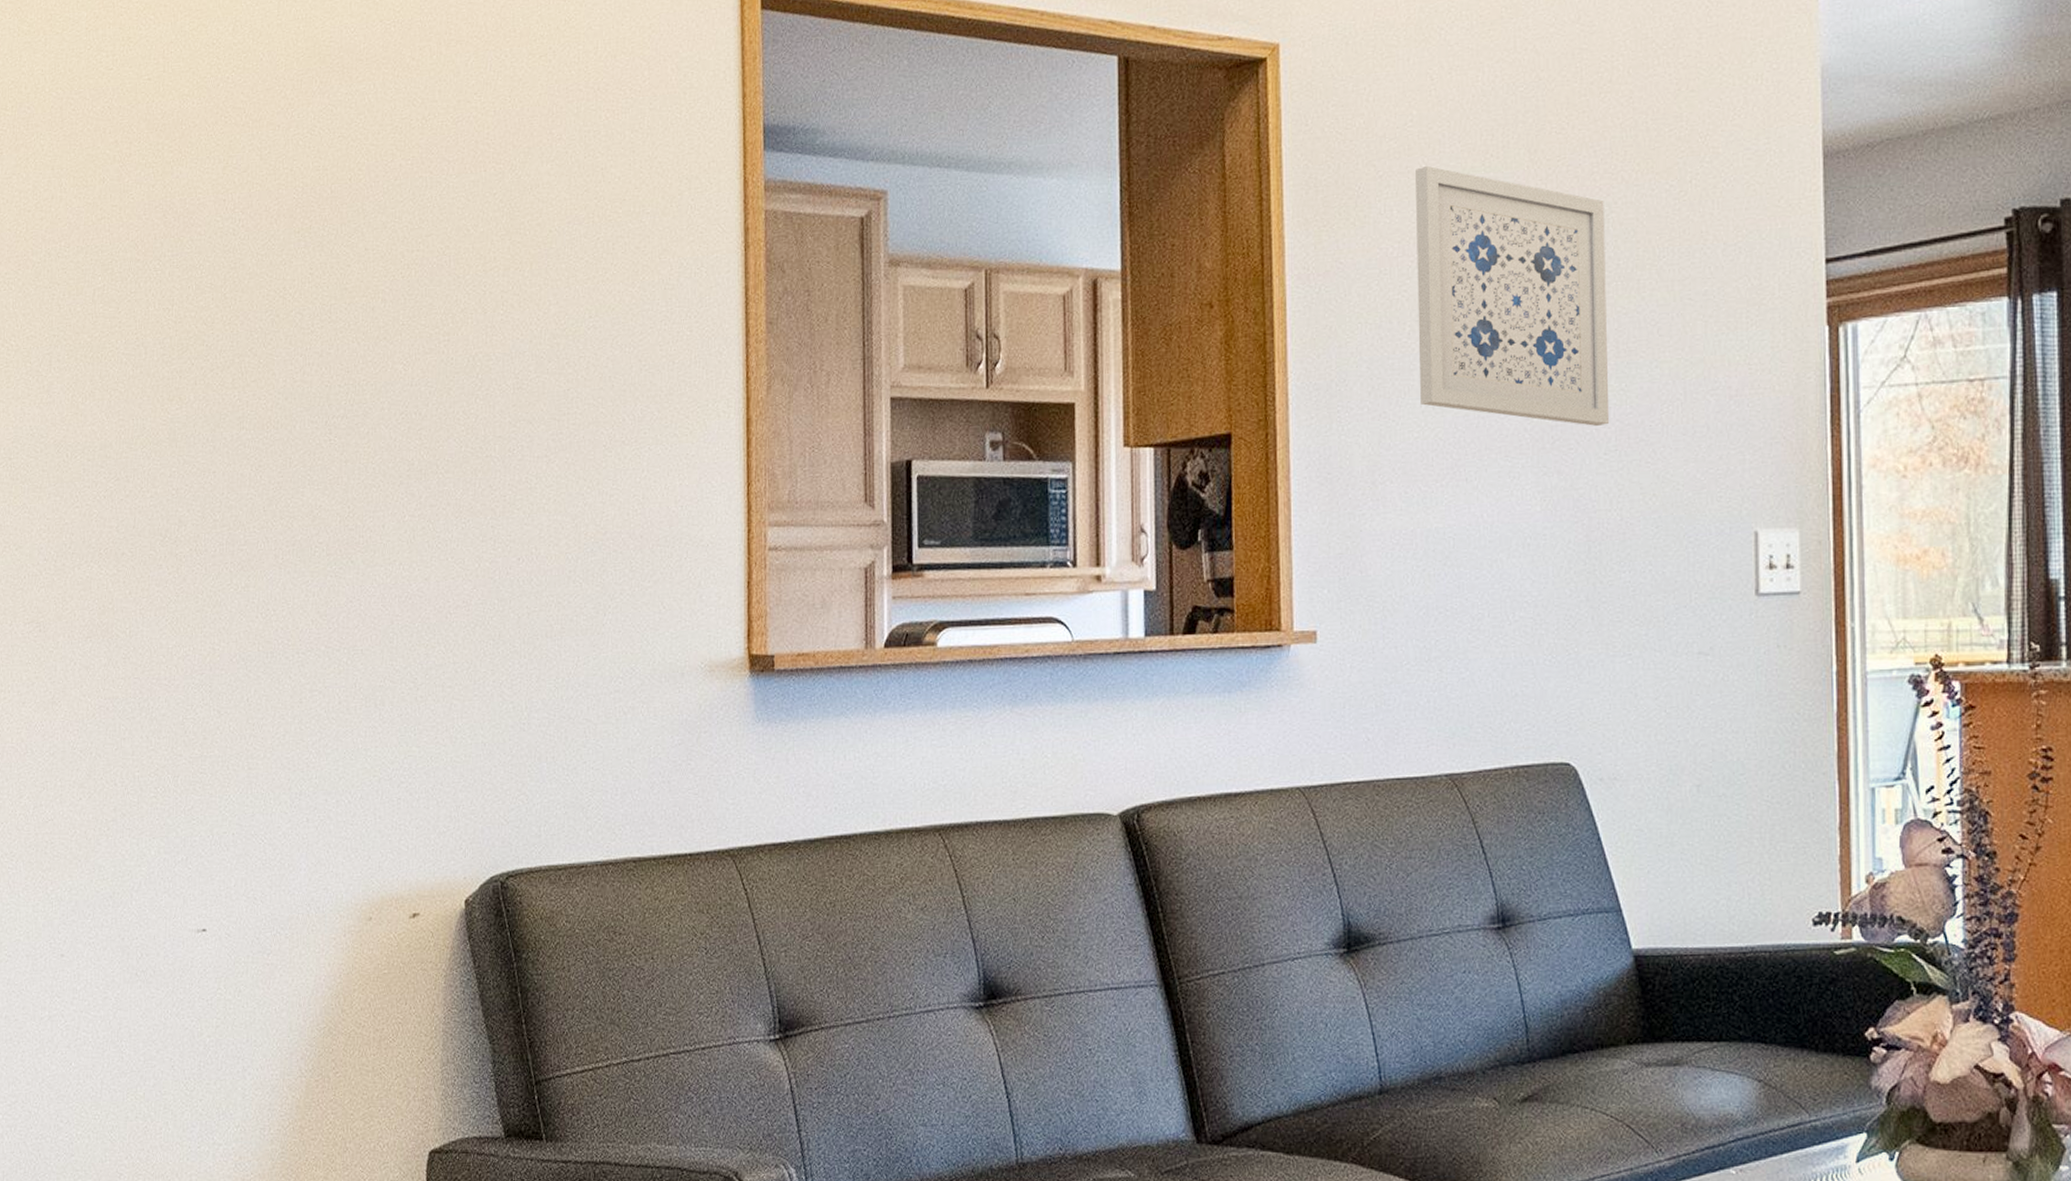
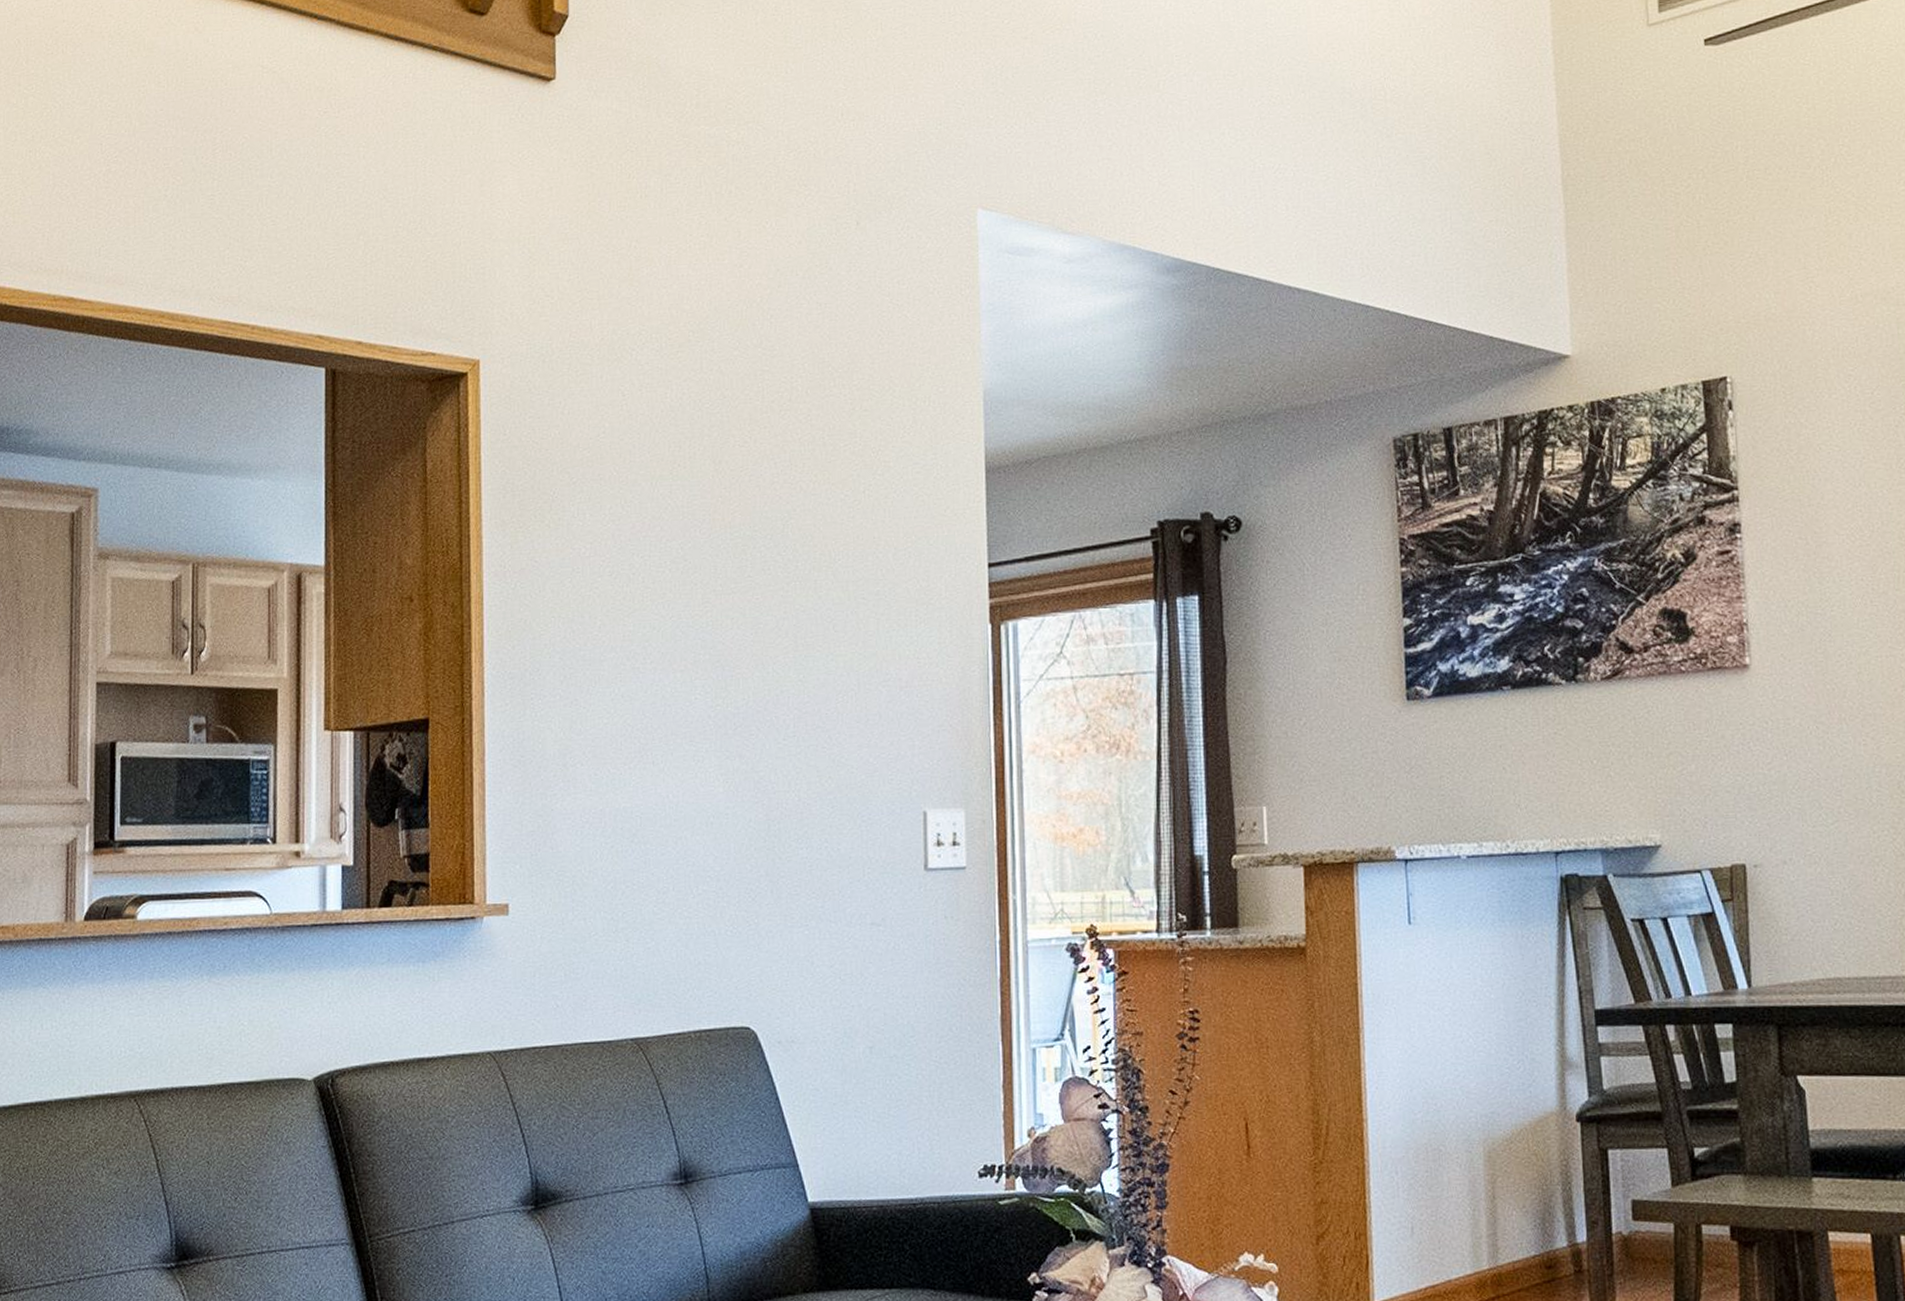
wall art: present [1414,165,1610,426] -> none [606,473,788,714]

